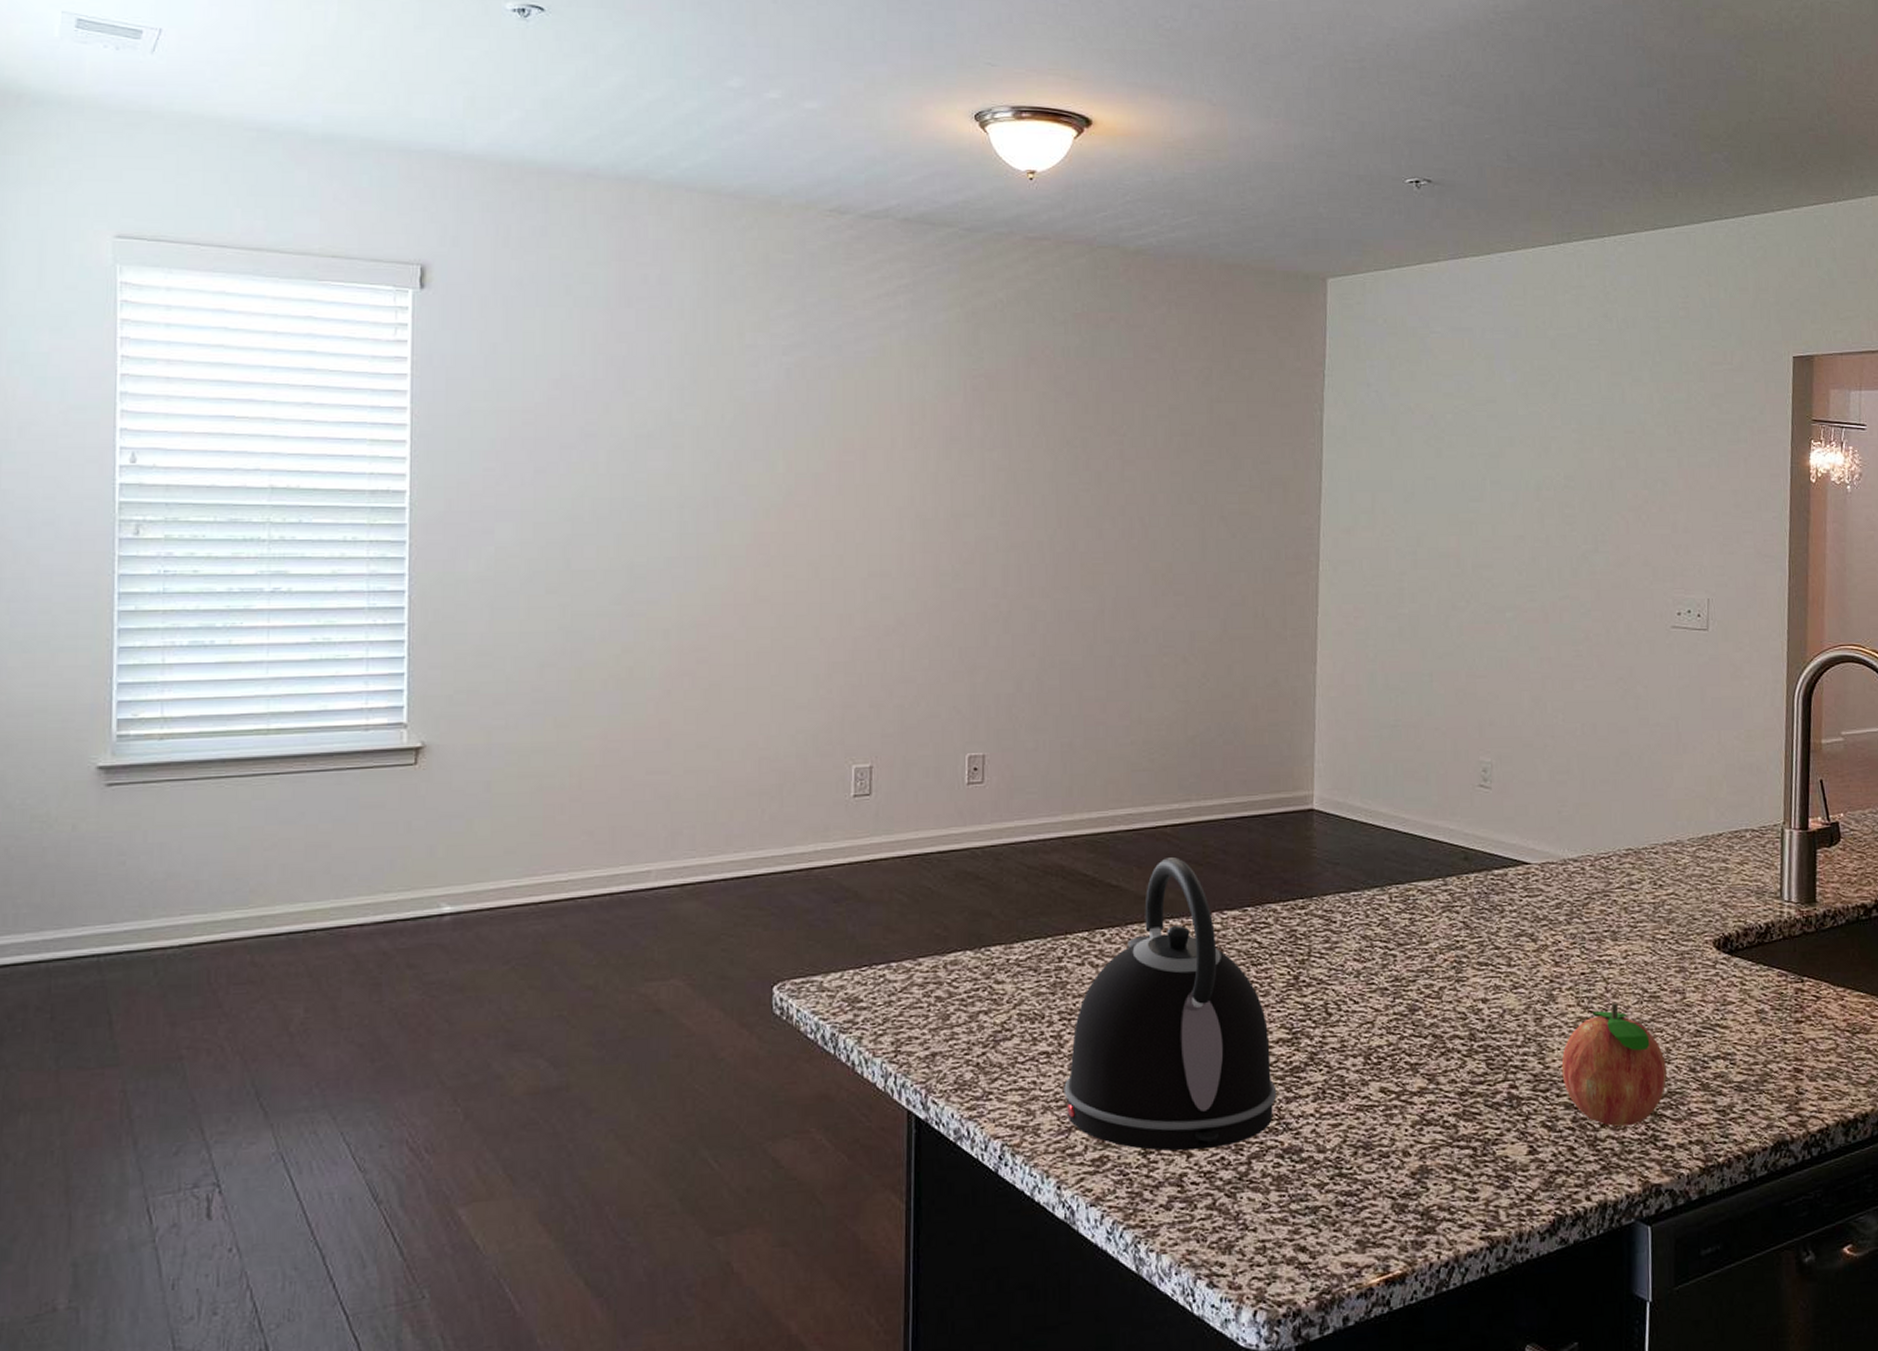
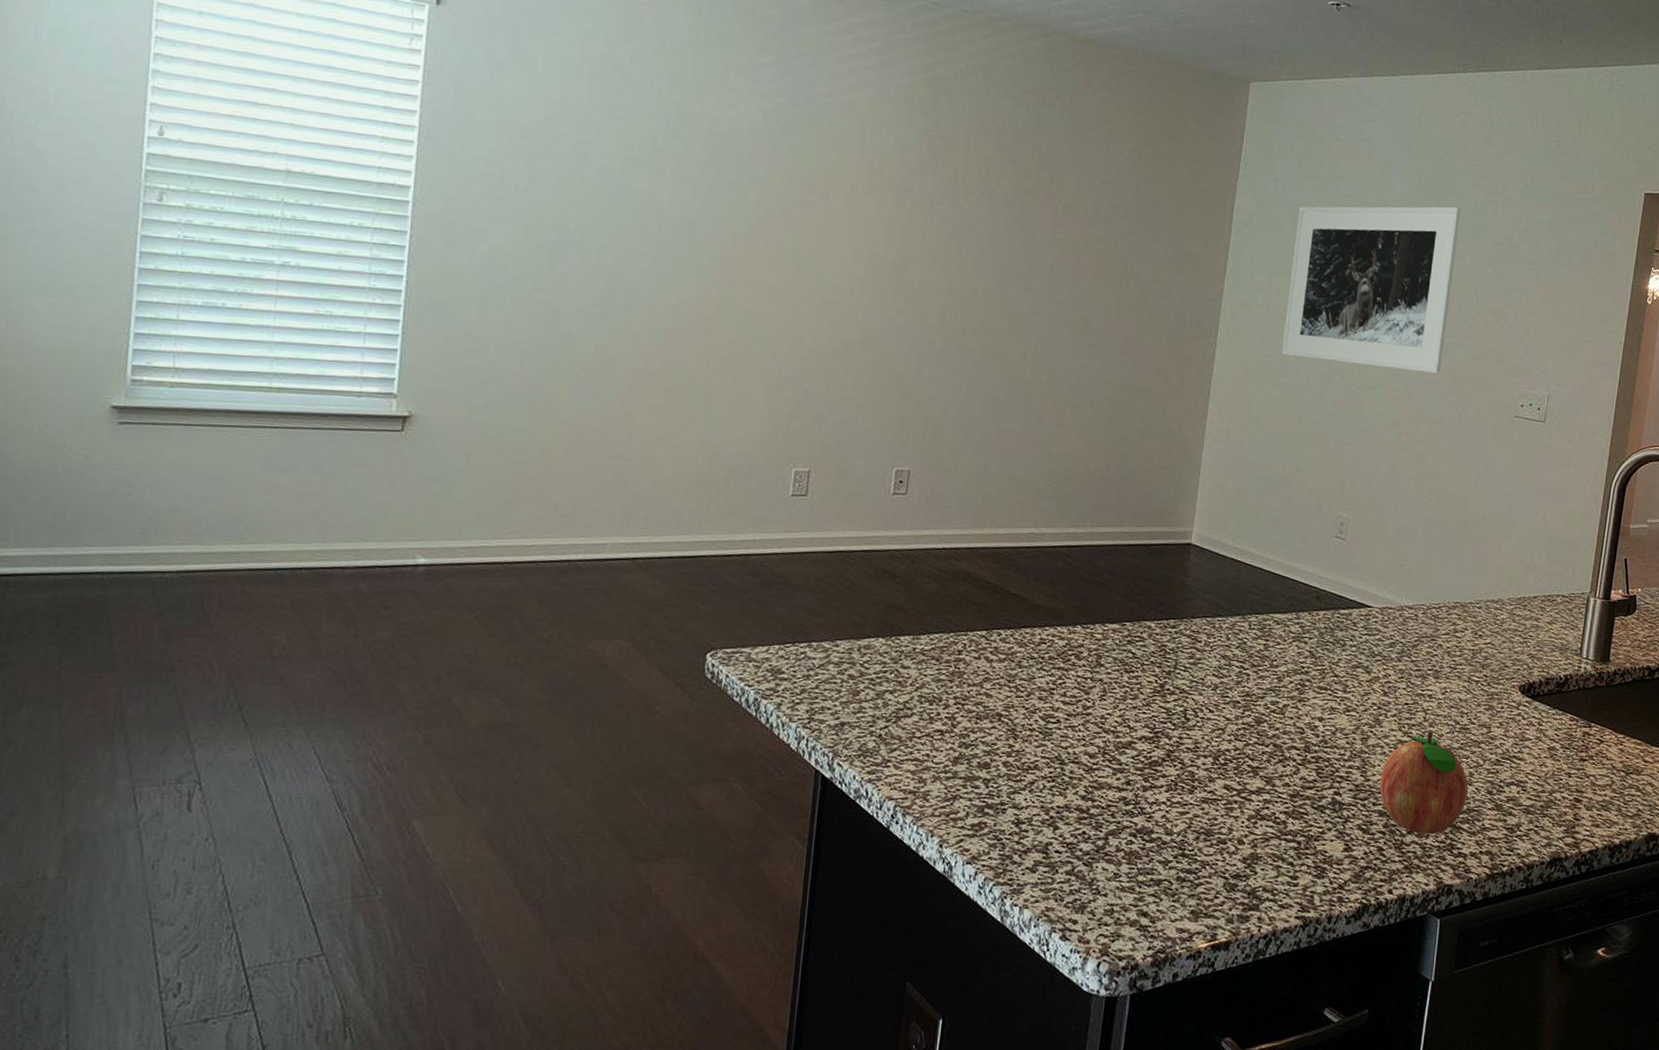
kettle: present [1064,857,1277,1152] -> none [953,574,1136,824]
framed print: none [1394,394,1583,587] -> present [1282,206,1461,374]

